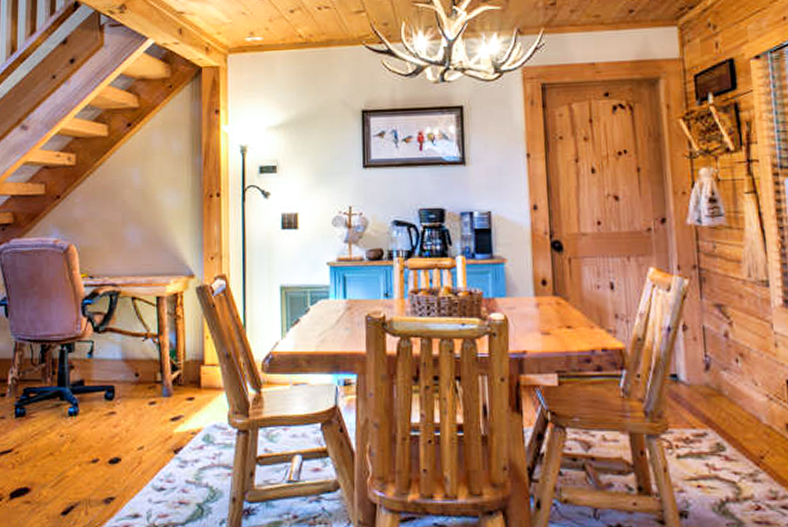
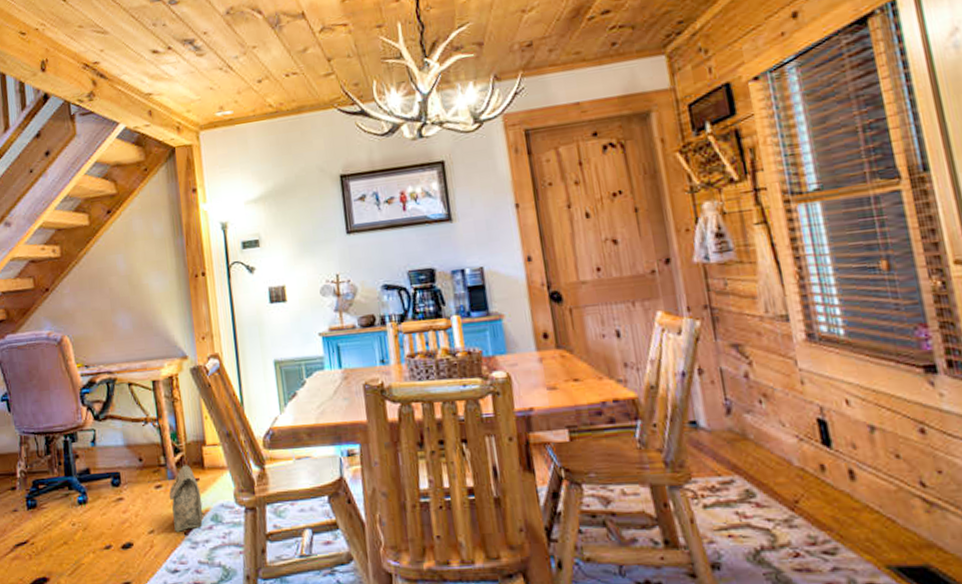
bag: none [163,383,195,450] -> present [169,465,203,532]

